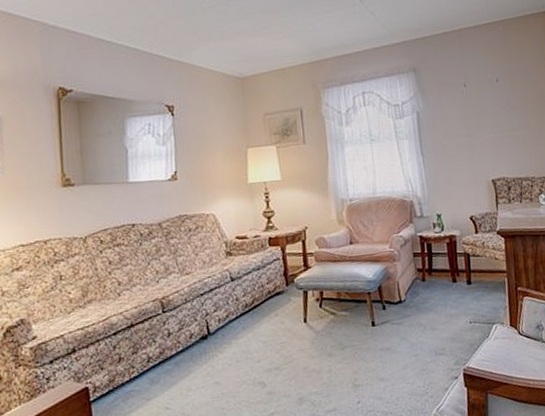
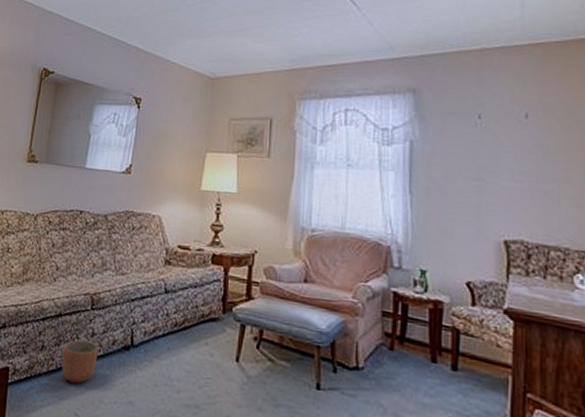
planter: none [141,340,178,382] -> present [61,339,99,384]

